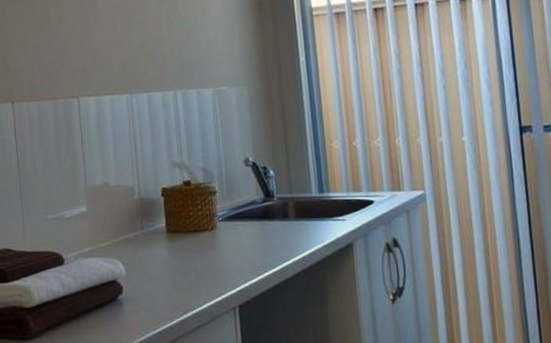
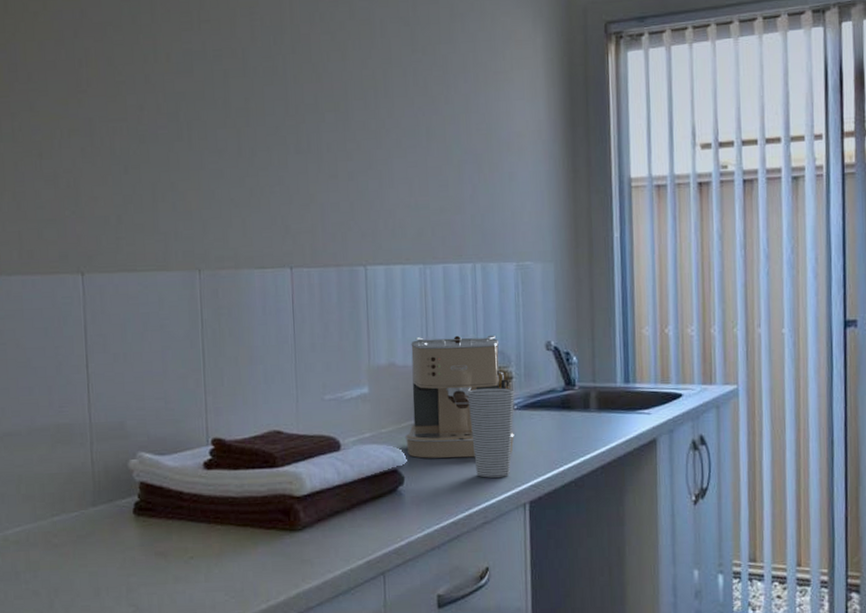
coffee maker: none [121,154,221,269] -> present [405,335,514,458]
cup: none [175,202,220,285] -> present [467,388,515,478]

